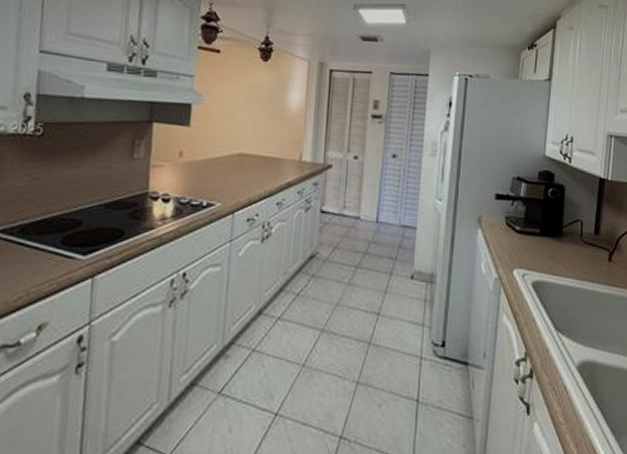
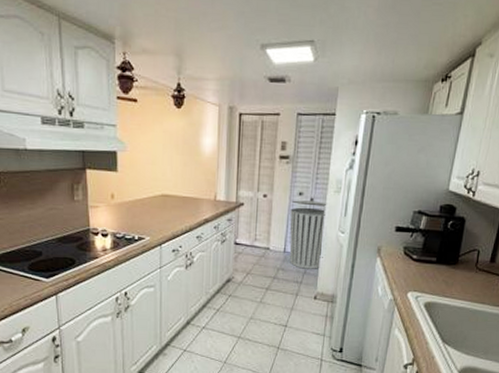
trash can: none [382,160,423,243] -> present [289,197,327,269]

